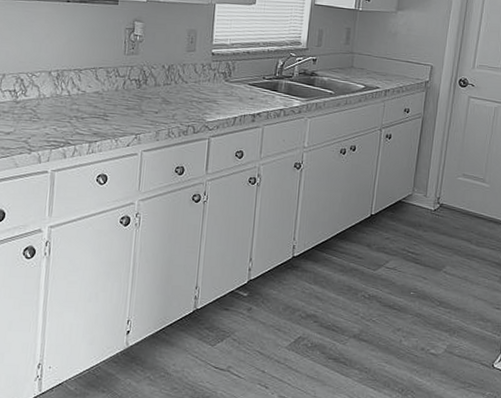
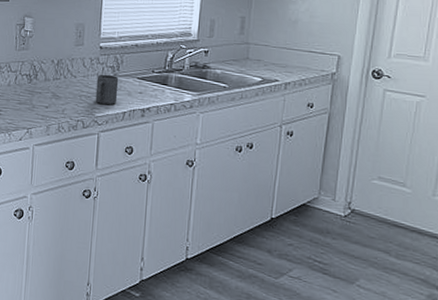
mug: none [206,80,231,110] -> present [95,74,119,104]

